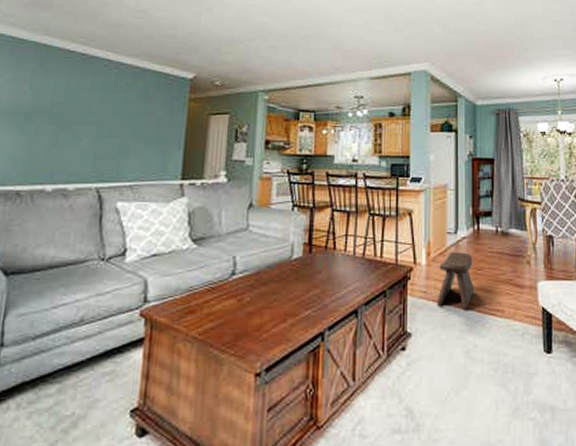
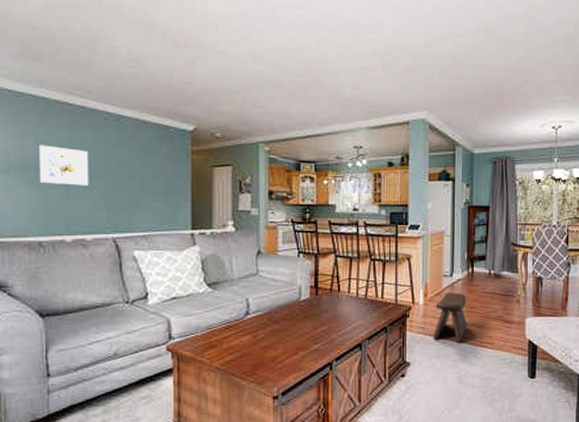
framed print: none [29,90,84,133] -> present [40,144,89,186]

